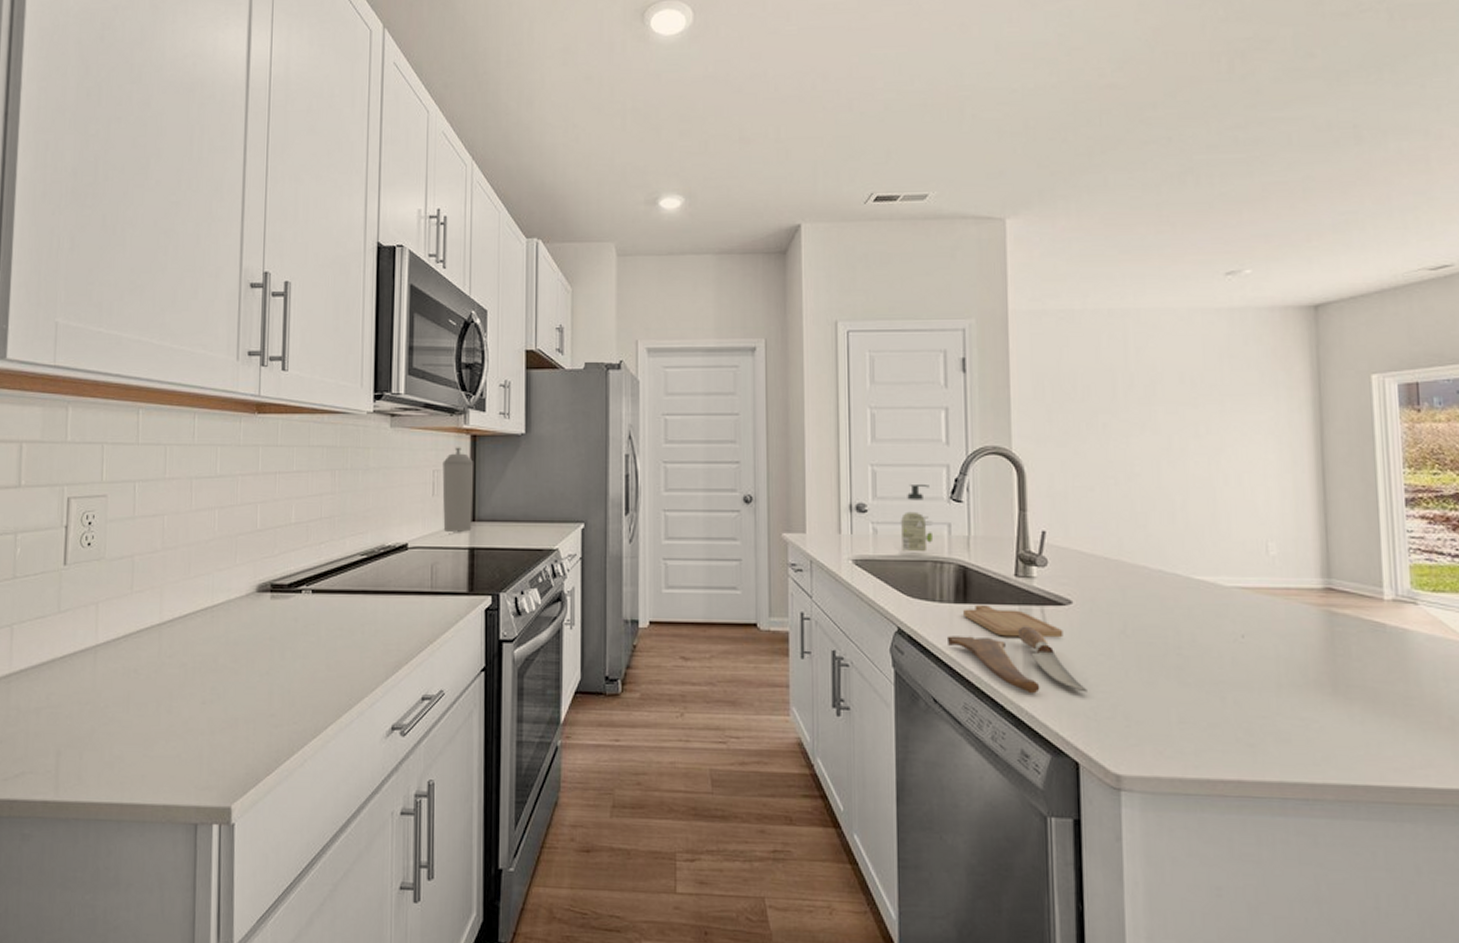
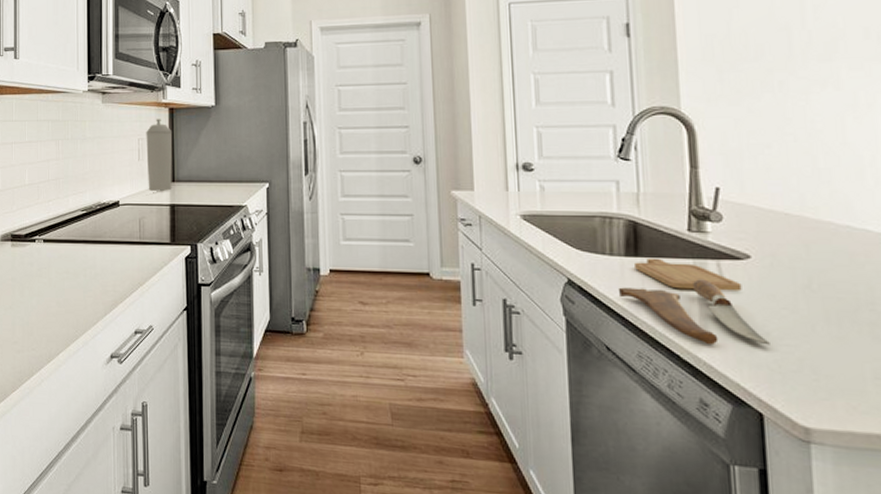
soap dispenser: present [900,483,934,552] -> none [567,143,602,208]

